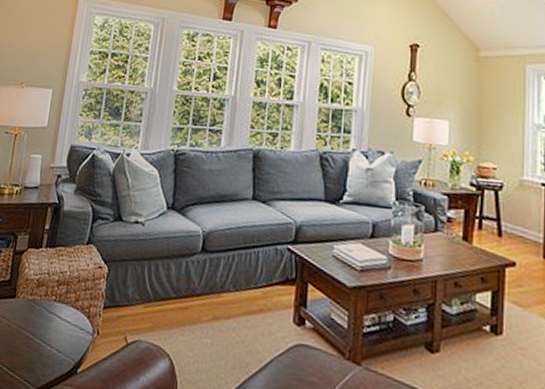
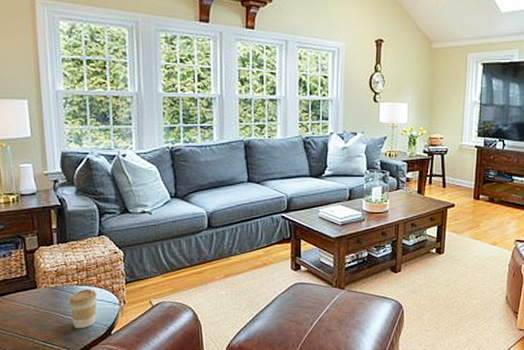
coffee cup: none [40,307,73,359] -> present [68,289,98,329]

